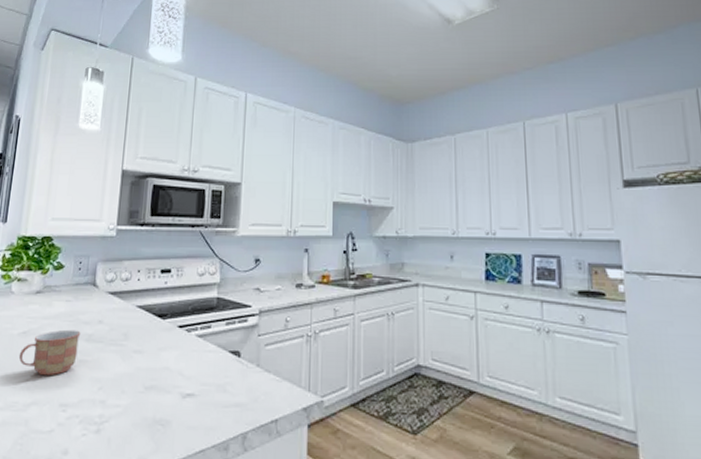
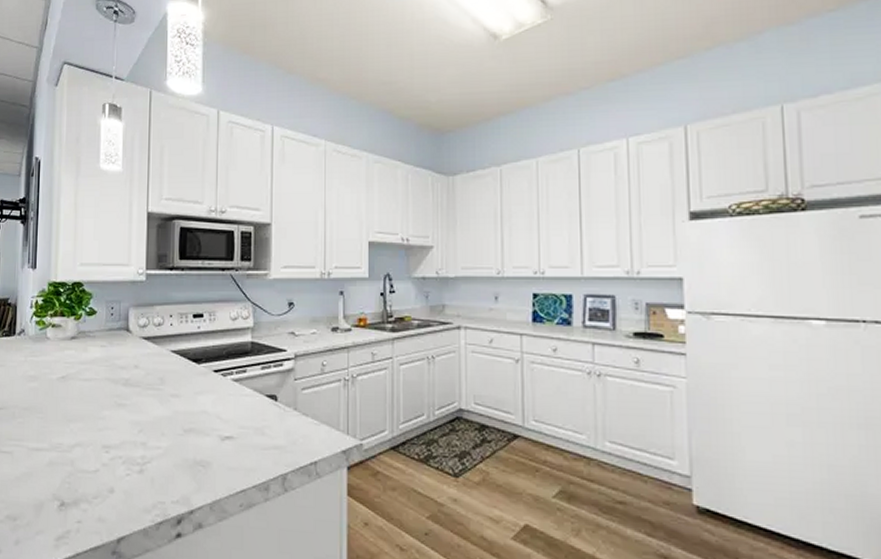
mug: present [18,329,81,376] -> none [59,374,118,419]

